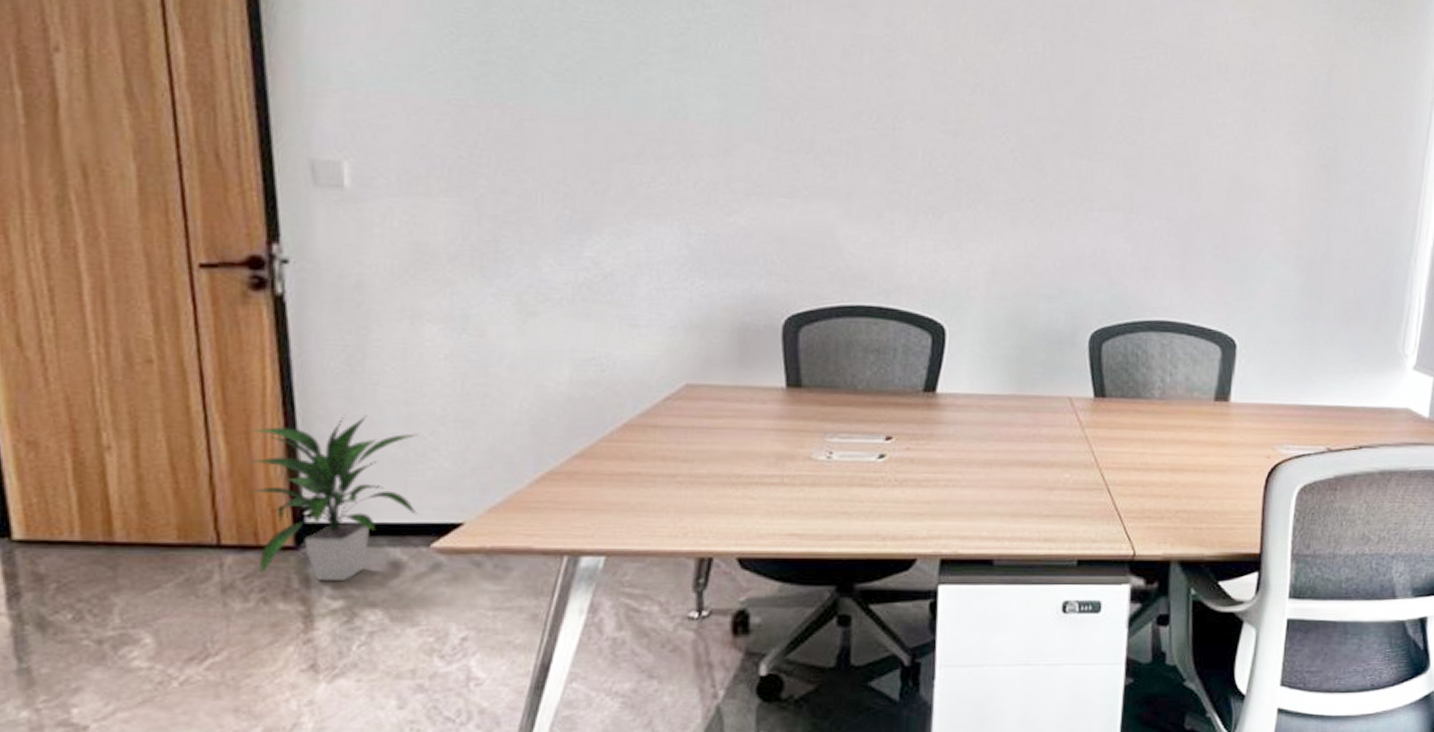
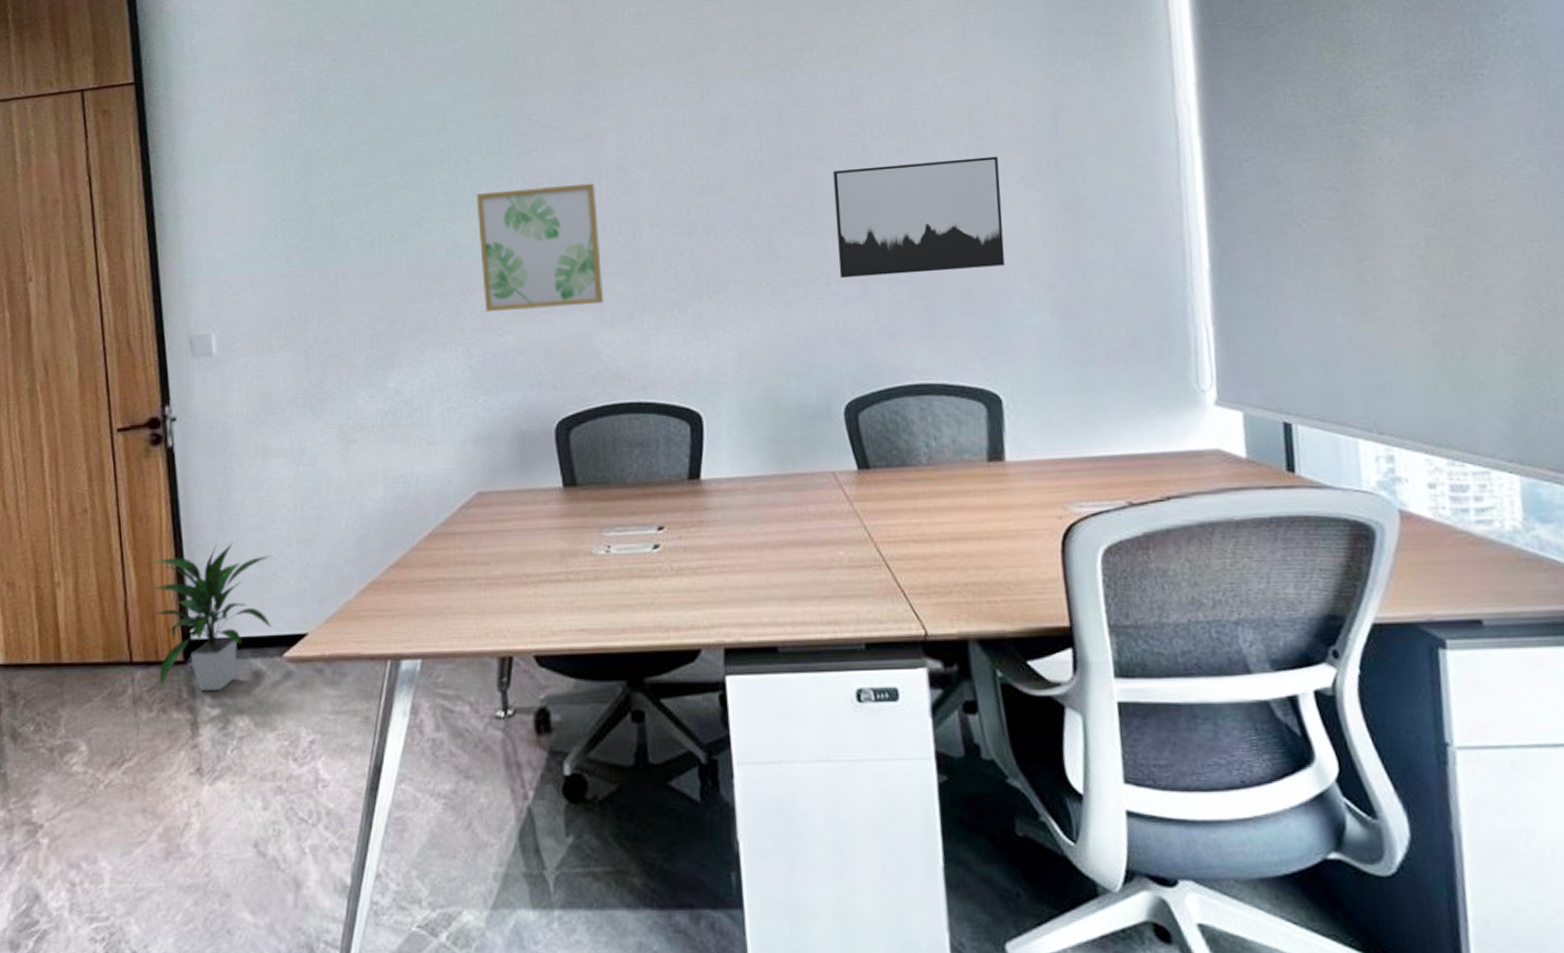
wall art: none [710,45,856,195] -> present [476,182,603,311]
wall art: none [1104,92,1273,216] -> present [832,156,1005,278]

